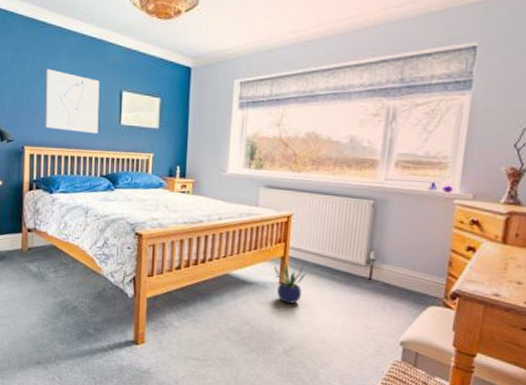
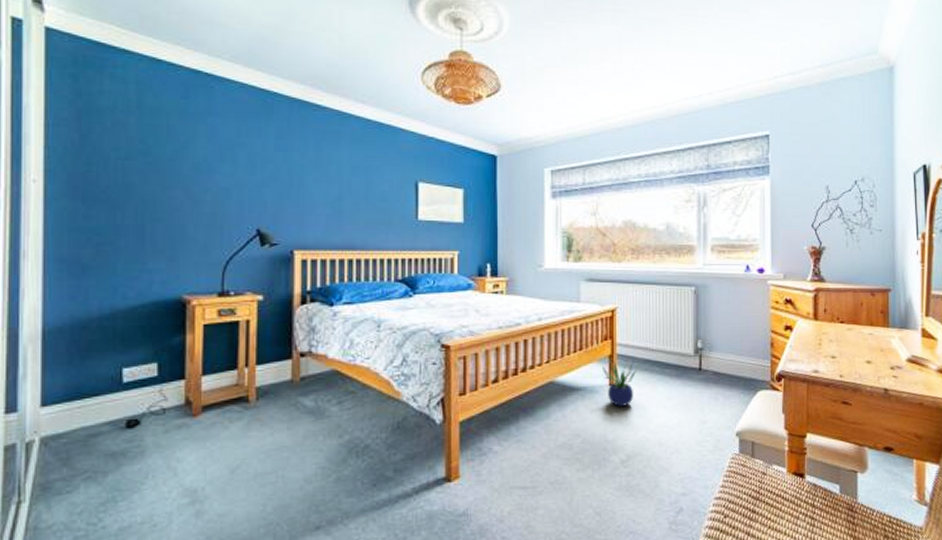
wall art: present [45,68,100,134] -> none [321,157,390,232]

